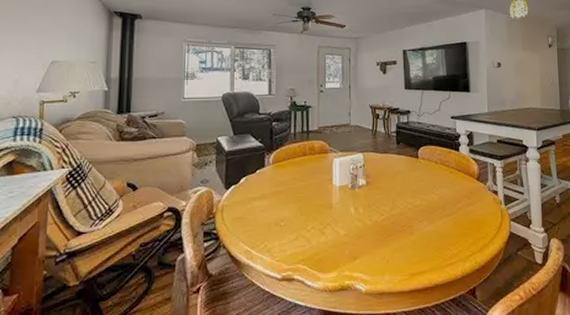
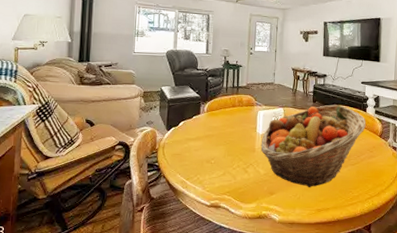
fruit basket: none [338,145,460,247] -> present [260,104,366,187]

